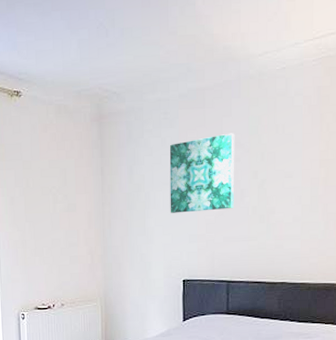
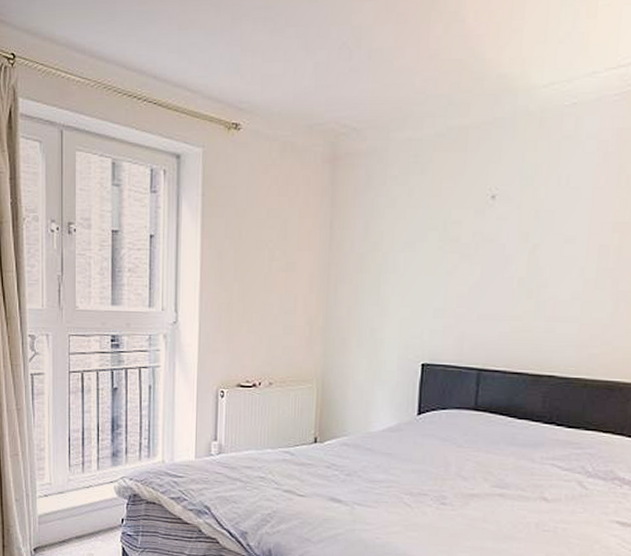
wall art: present [169,133,235,213] -> none [412,184,503,281]

